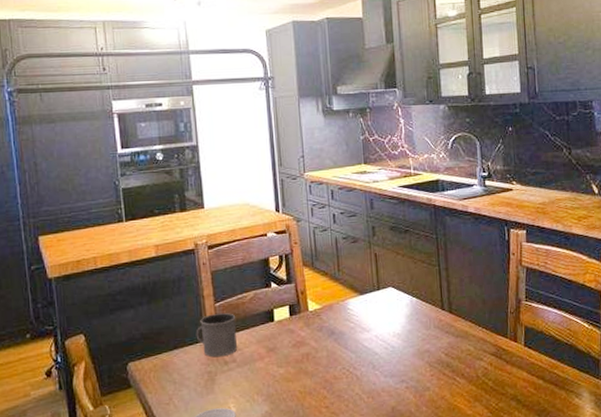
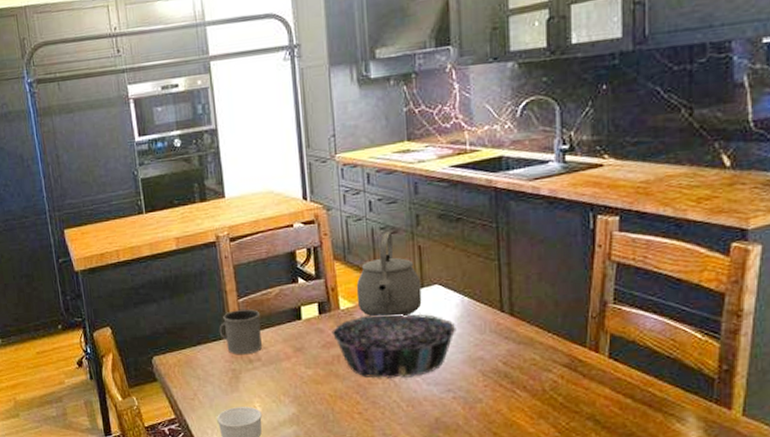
decorative bowl: none [301,313,407,374] -> present [331,313,456,379]
tea kettle: none [322,241,379,316] -> present [356,231,422,316]

